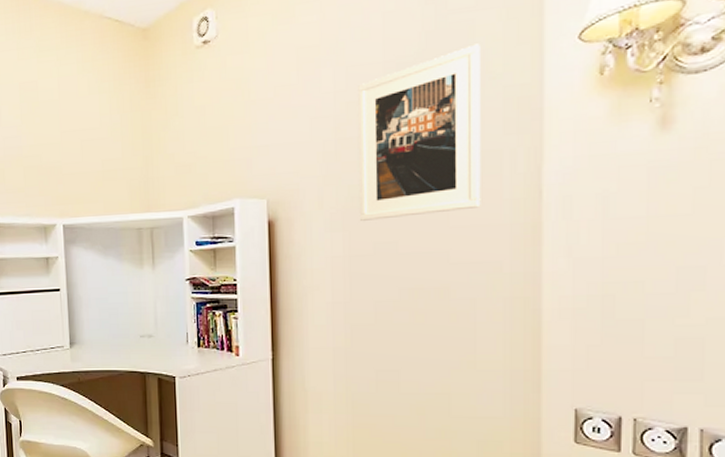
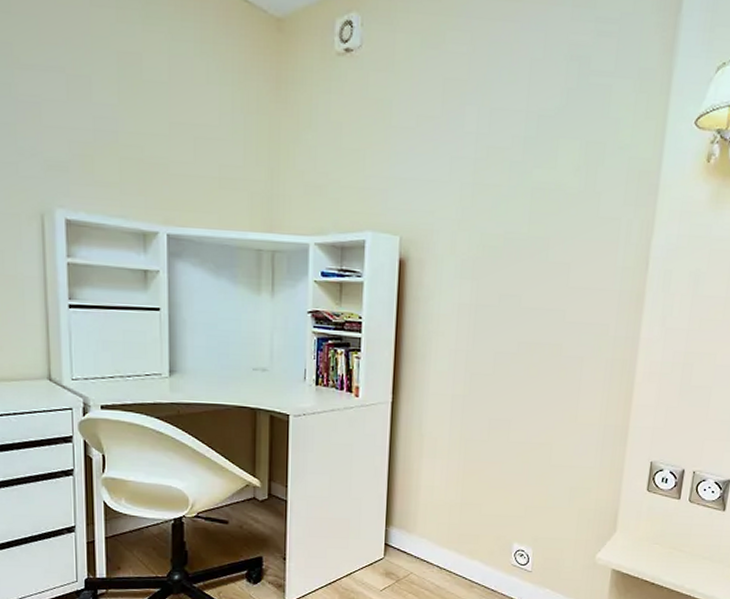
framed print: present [358,43,481,221] -> none [488,110,614,272]

